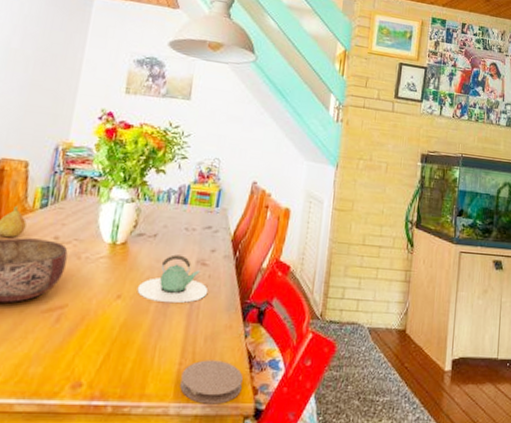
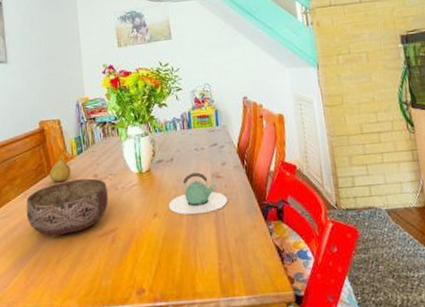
coaster: present [180,360,243,404] -> none [223,257,279,296]

